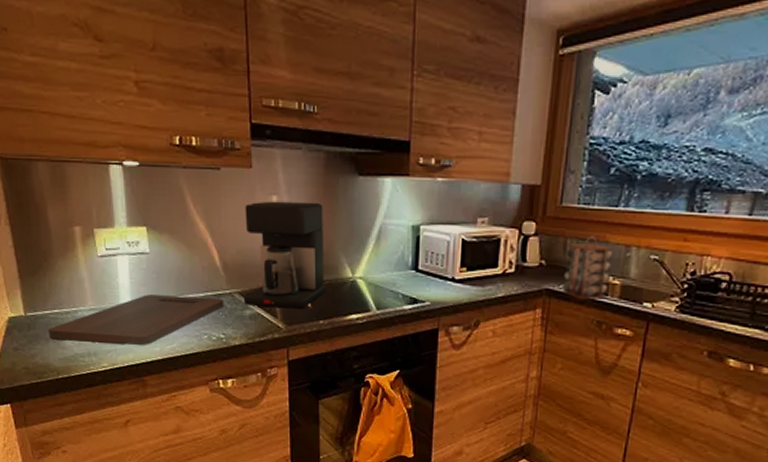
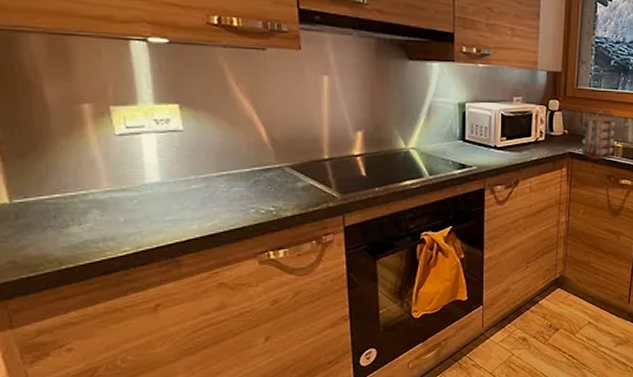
cutting board: present [47,294,224,346] -> none [44,172,274,227]
coffee maker: present [244,201,327,309] -> none [294,80,382,179]

